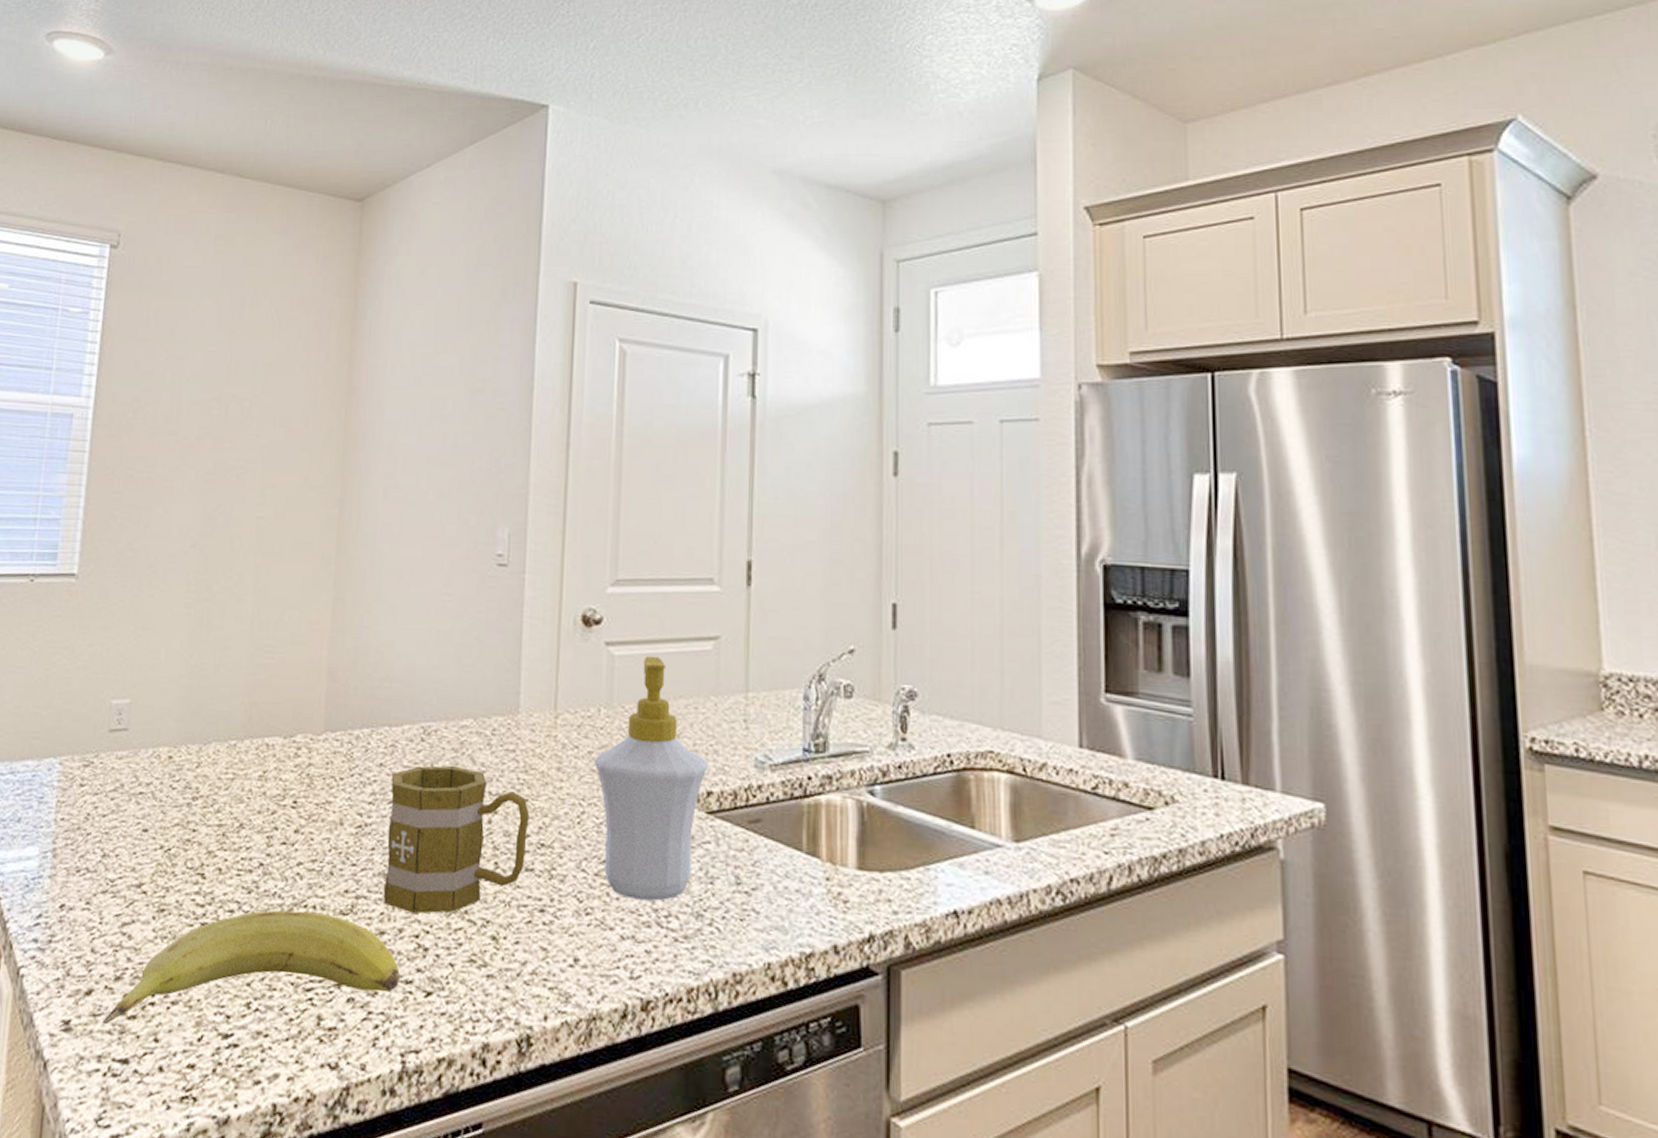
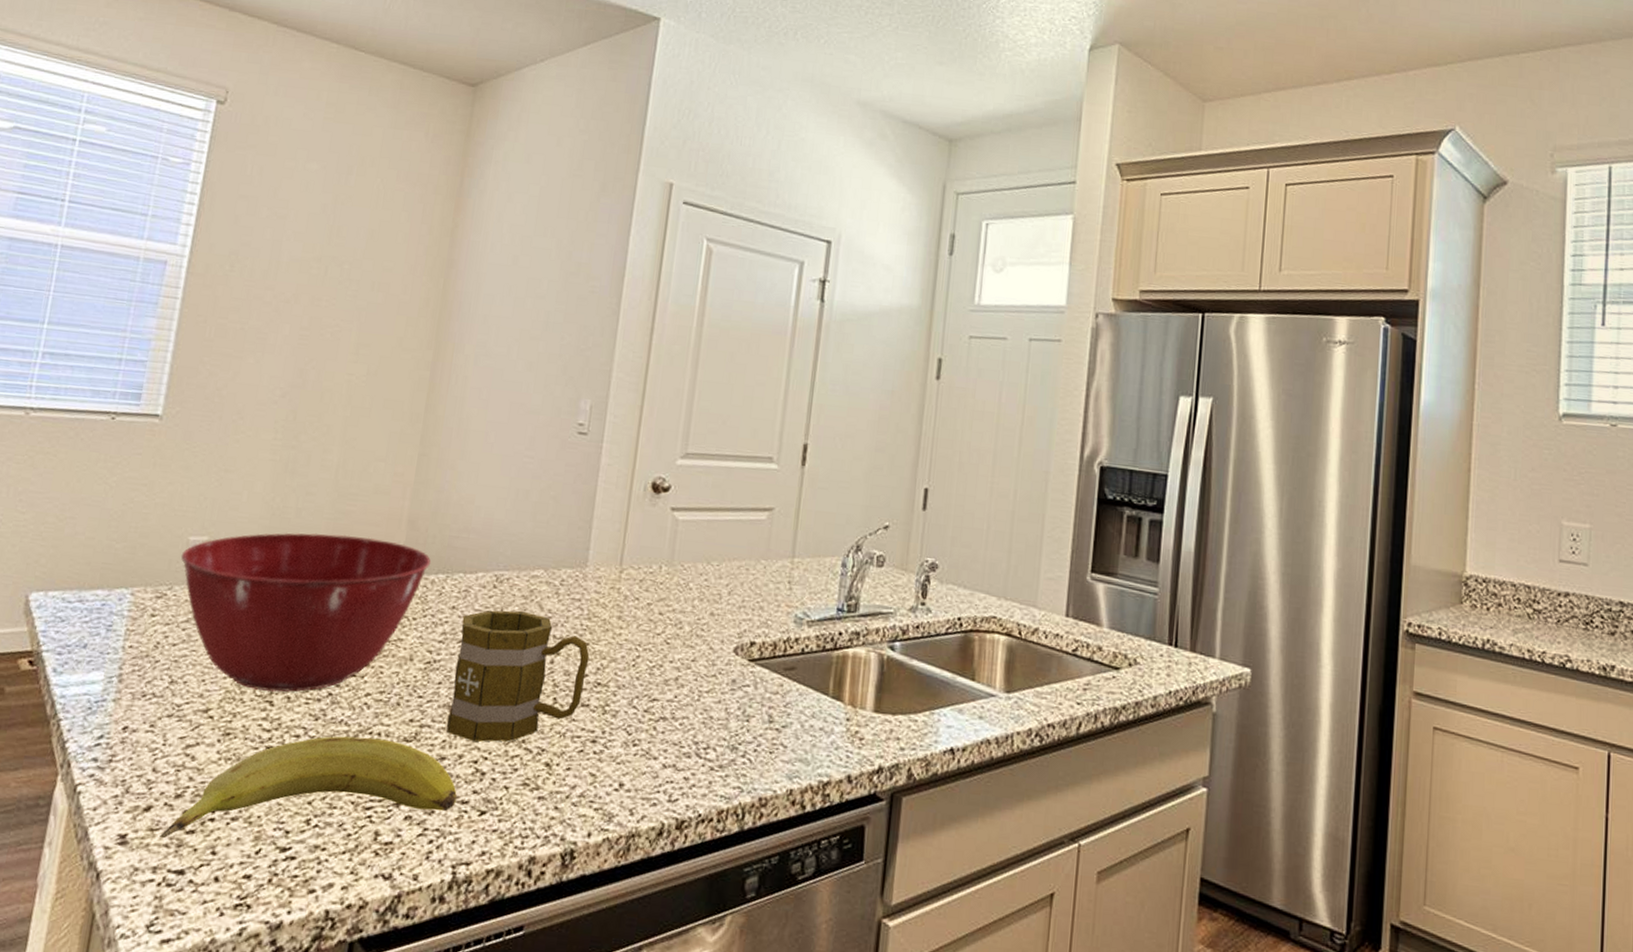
mixing bowl: none [104,690,355,864] -> present [180,533,432,692]
soap bottle: present [595,655,708,901] -> none [652,521,754,735]

